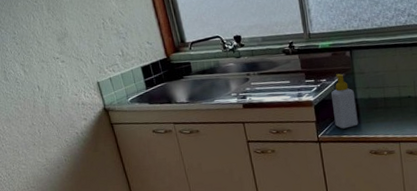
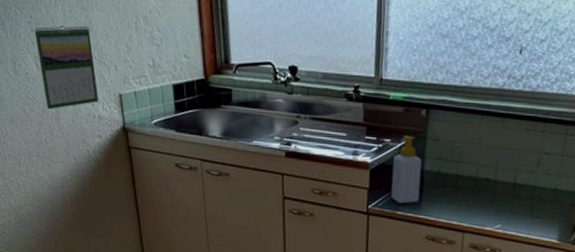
calendar: none [19,32,81,105] -> present [34,26,99,110]

